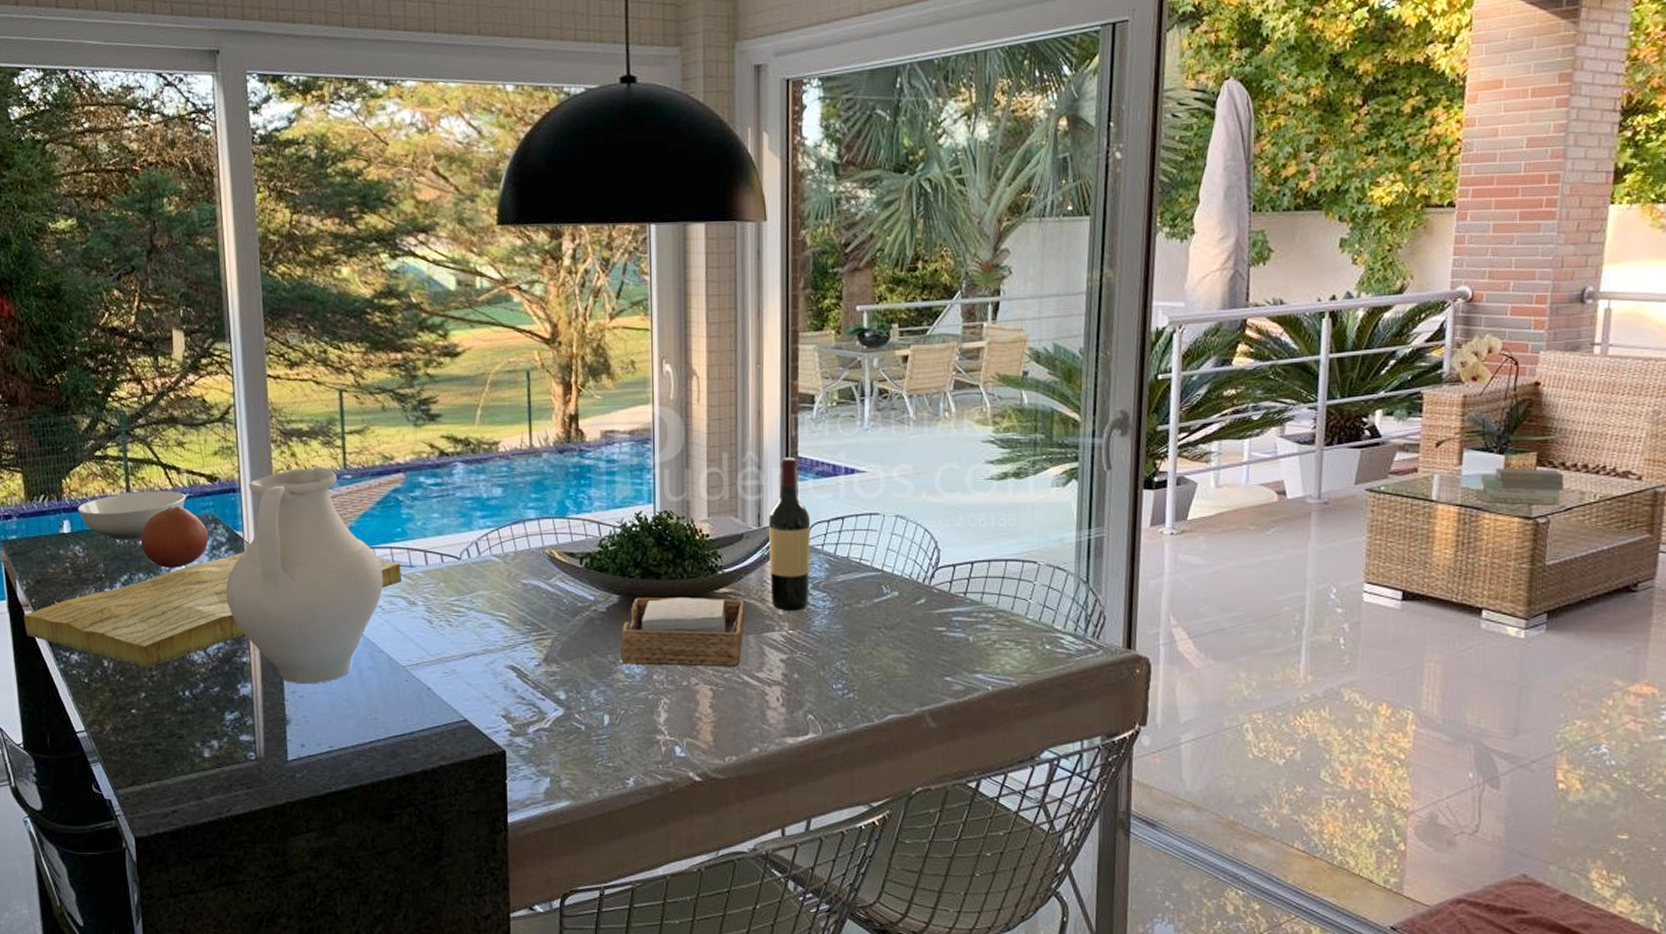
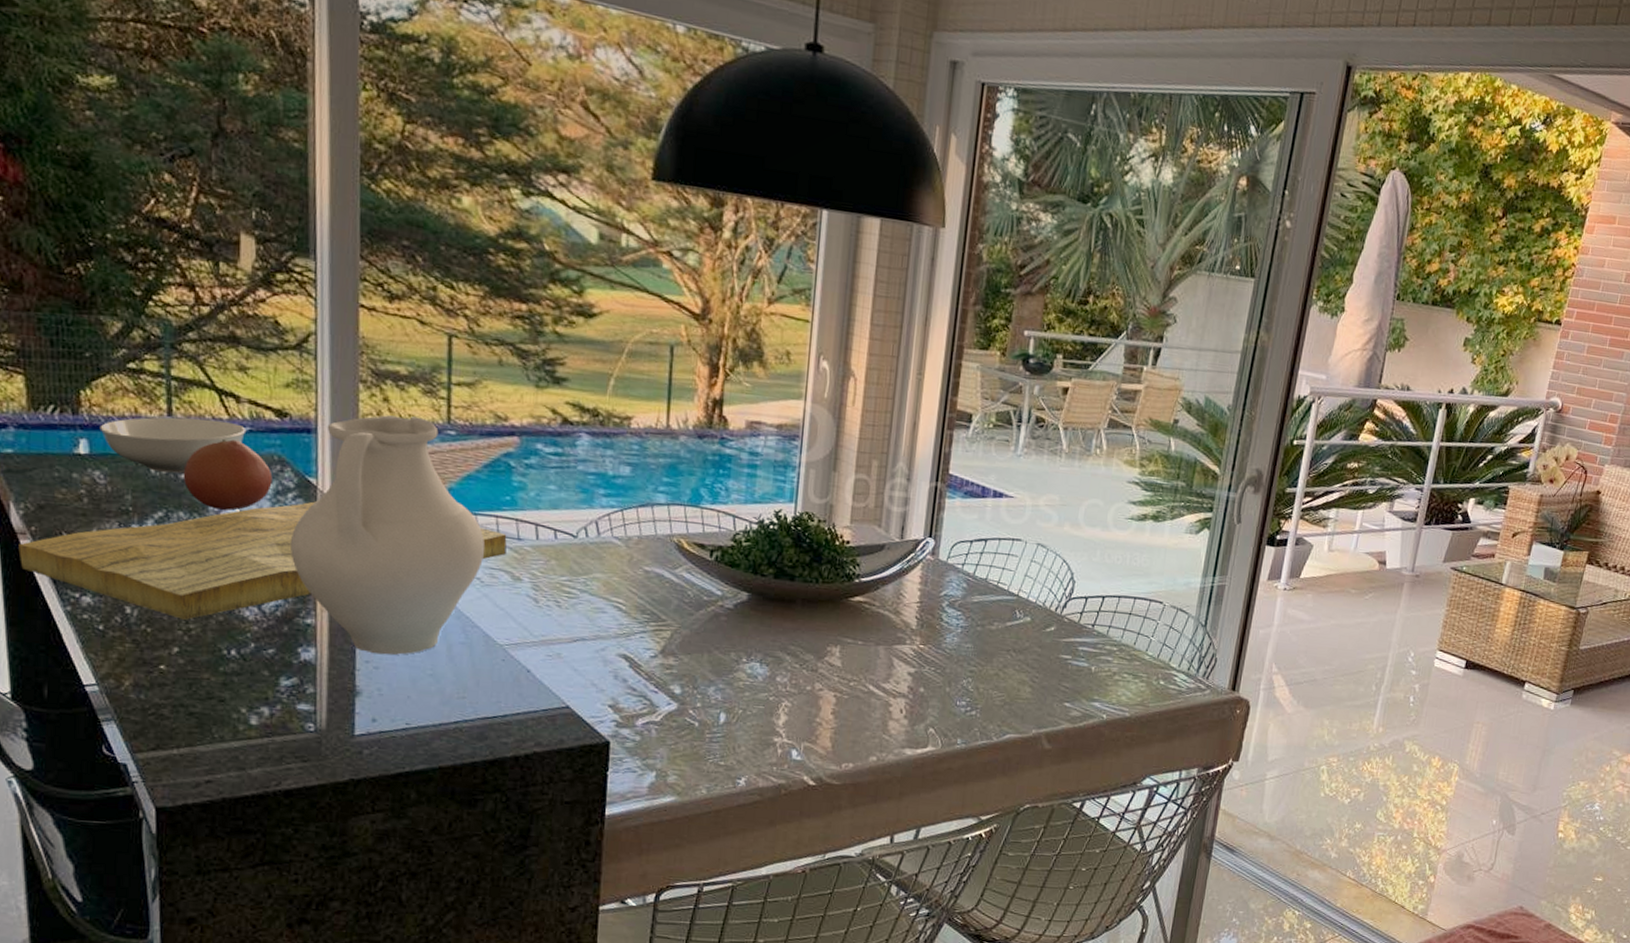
napkin holder: present [620,598,745,667] -> none [743,598,879,676]
wine bottle: present [768,458,811,611] -> none [905,473,954,627]
books: present [1474,468,1564,505] -> none [1535,562,1605,599]

